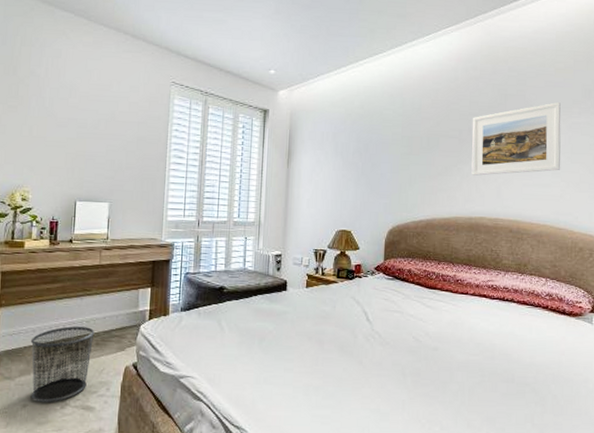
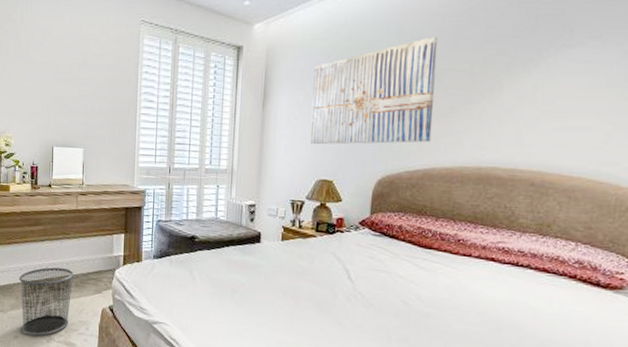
wall art: none [330,108,433,199] -> present [309,37,438,145]
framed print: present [471,102,561,176] -> none [484,22,615,117]

